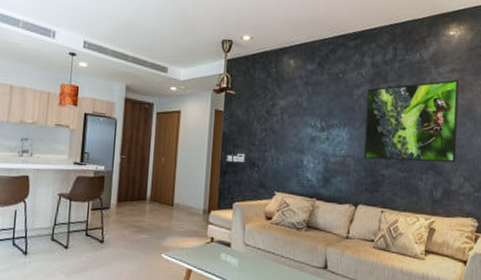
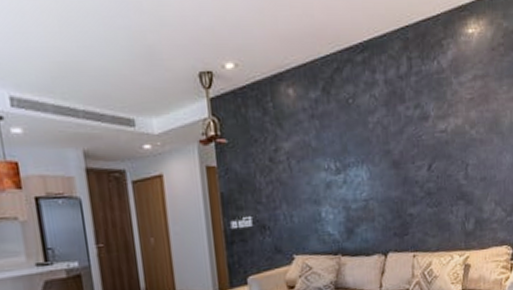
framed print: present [364,79,460,163] -> none [383,88,486,199]

